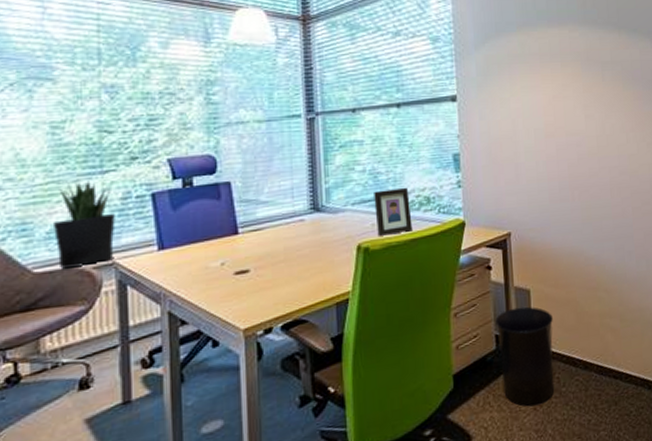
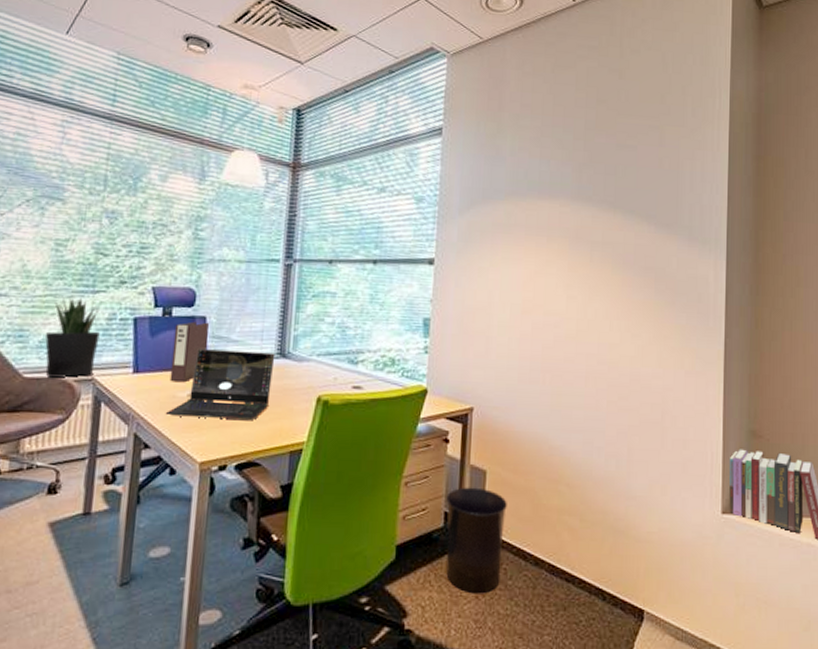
binder: none [198,187,235,253] -> present [170,321,209,383]
laptop computer: none [199,208,309,288] -> present [165,349,275,420]
picture frame: present [374,187,413,236] -> none [338,345,375,391]

